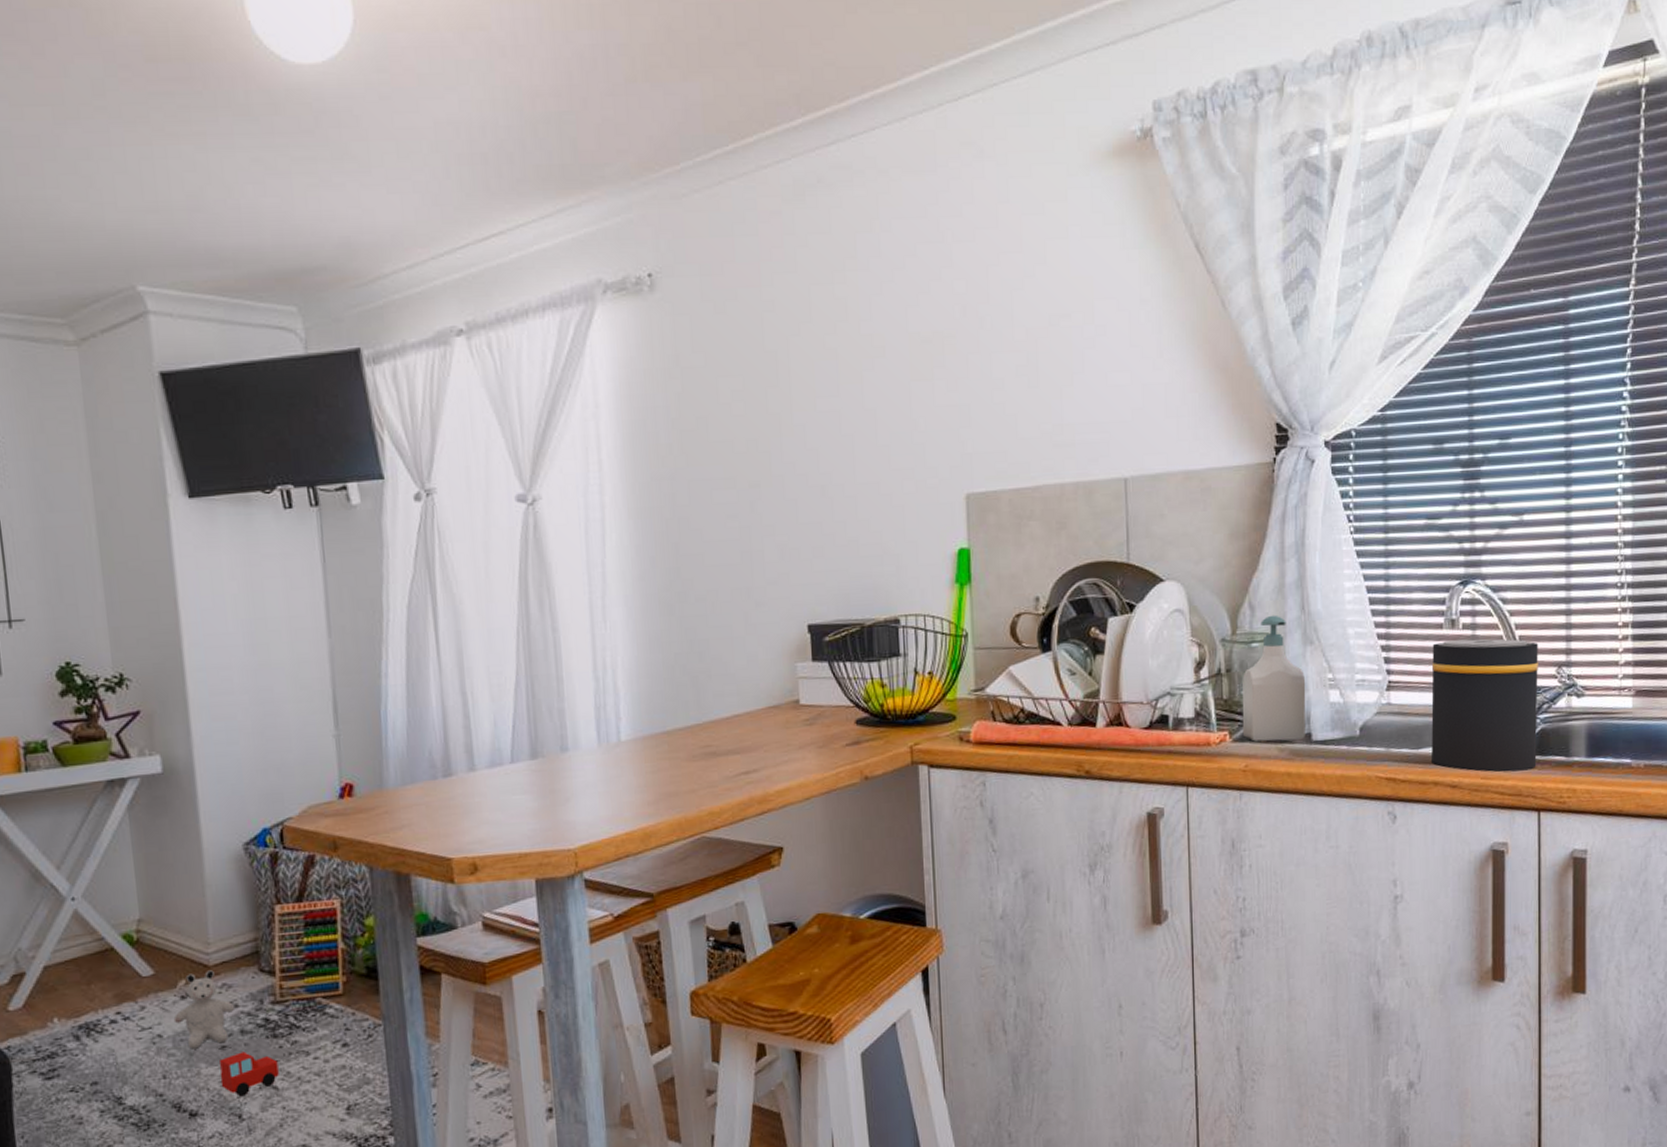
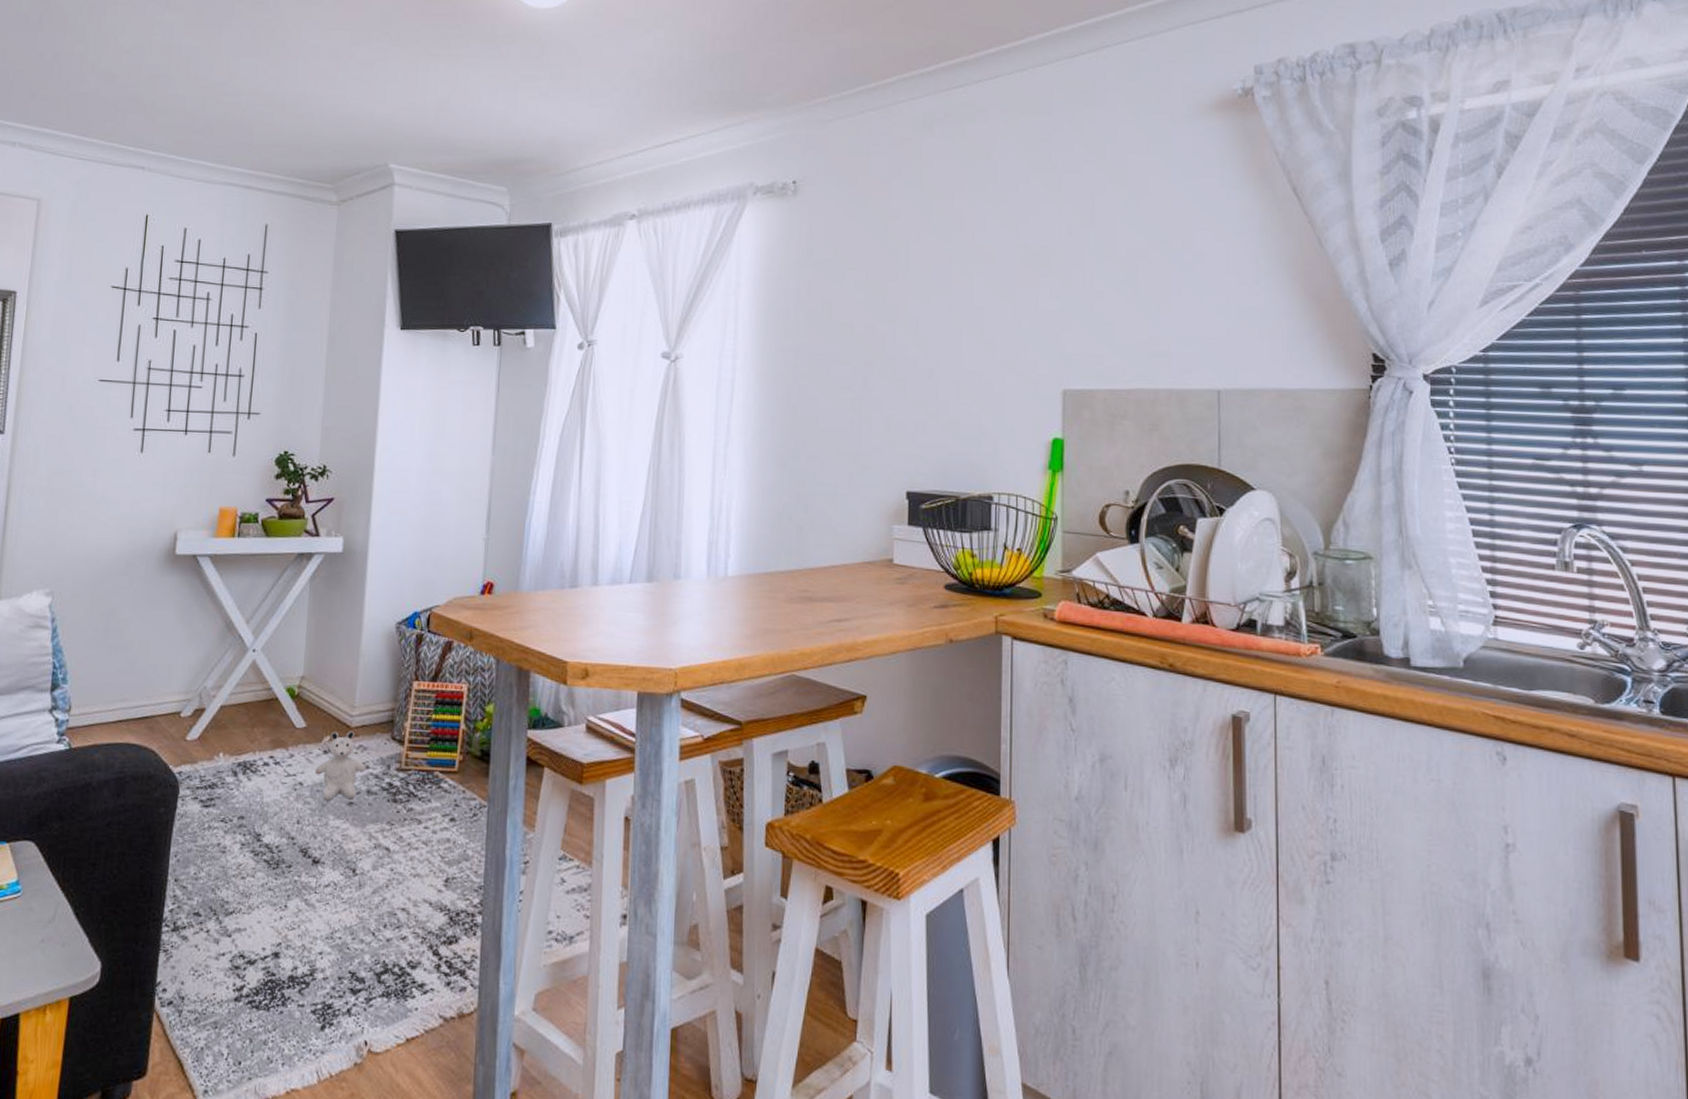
toy car: present [219,1051,279,1097] -> none [343,810,394,853]
soap bottle: present [1242,615,1306,742] -> none [1335,535,1404,664]
cylinder: present [1431,639,1538,772] -> none [1544,583,1669,730]

